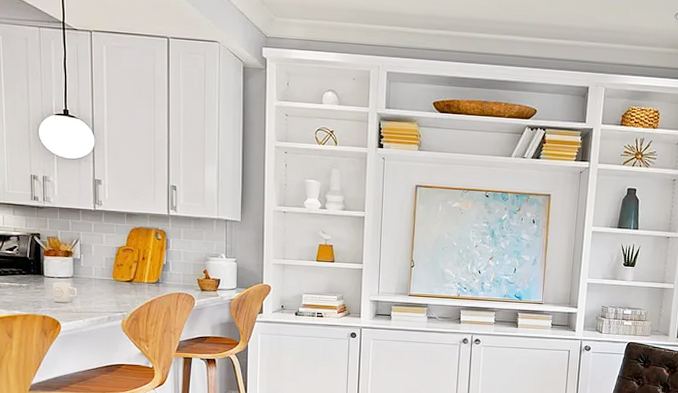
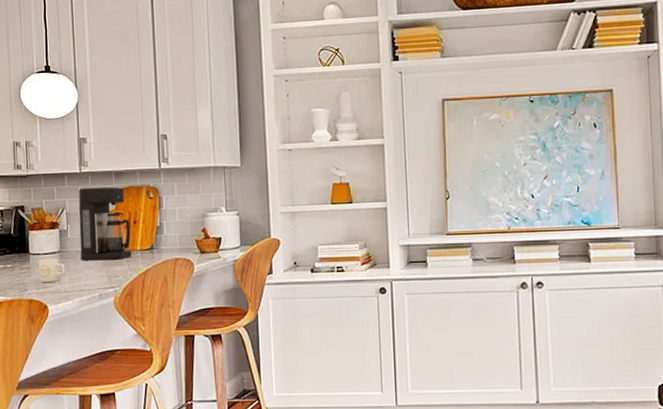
coffee maker: none [91,223,140,289] -> present [78,186,132,261]

